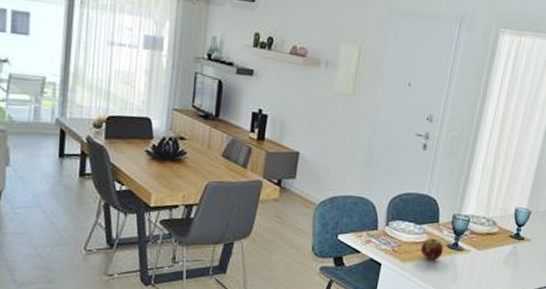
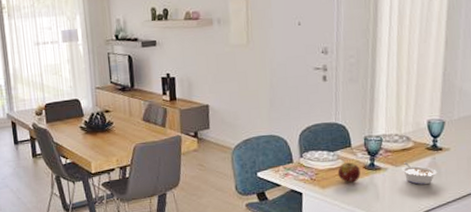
legume: none [483,247,516,273] -> present [402,162,438,185]

